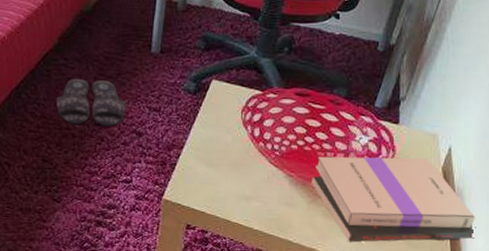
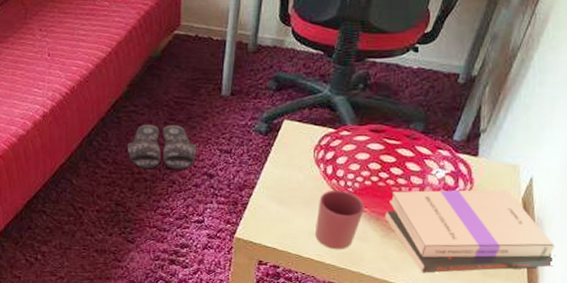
mug: none [242,152,292,216] -> present [314,189,365,250]

